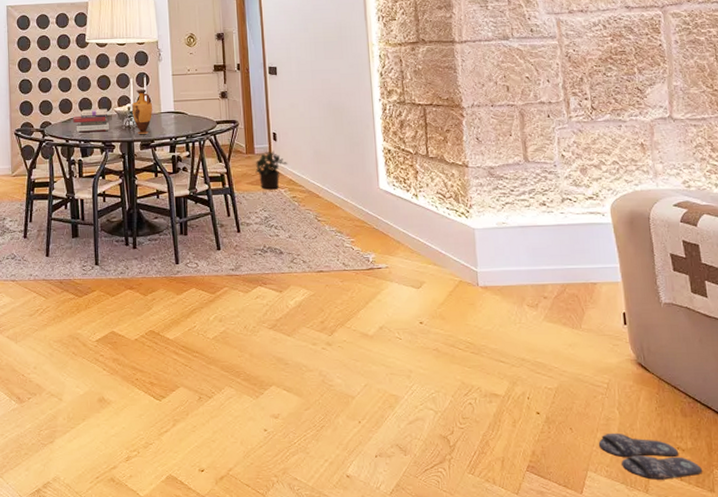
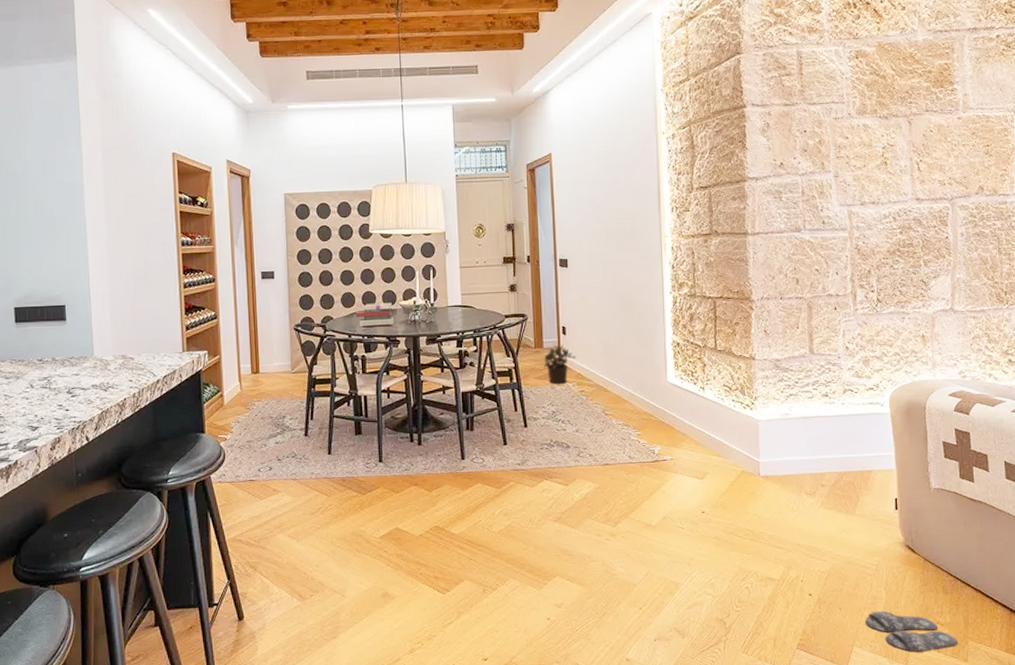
vase: present [132,90,153,134] -> none [418,283,440,329]

